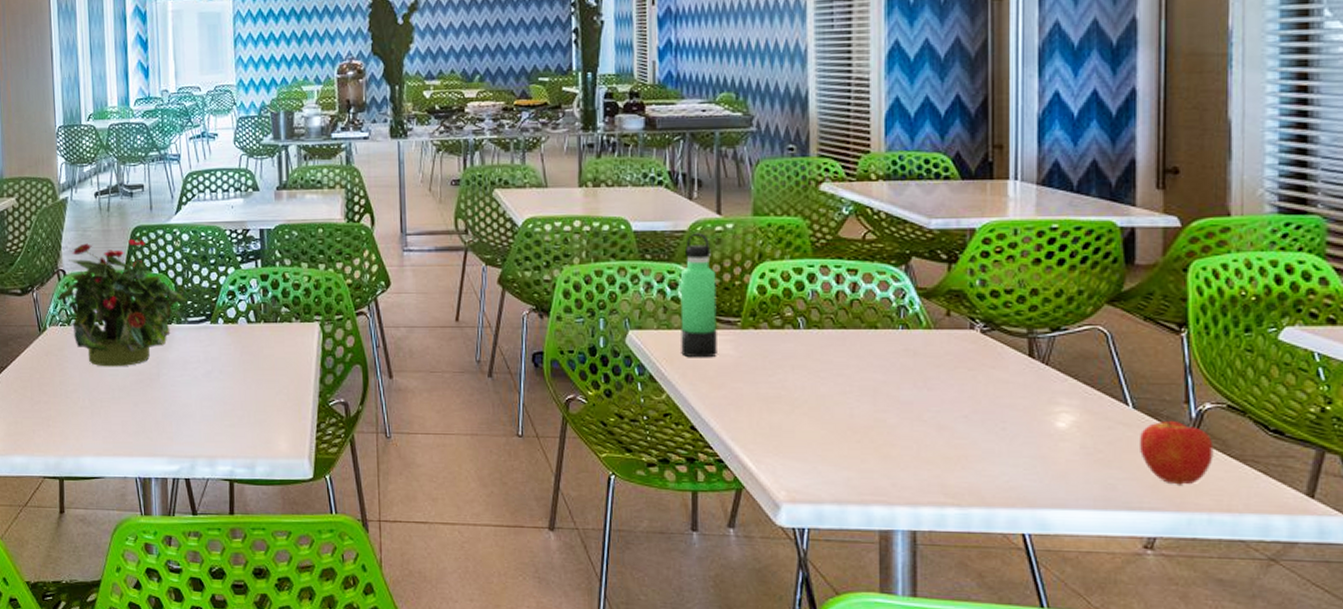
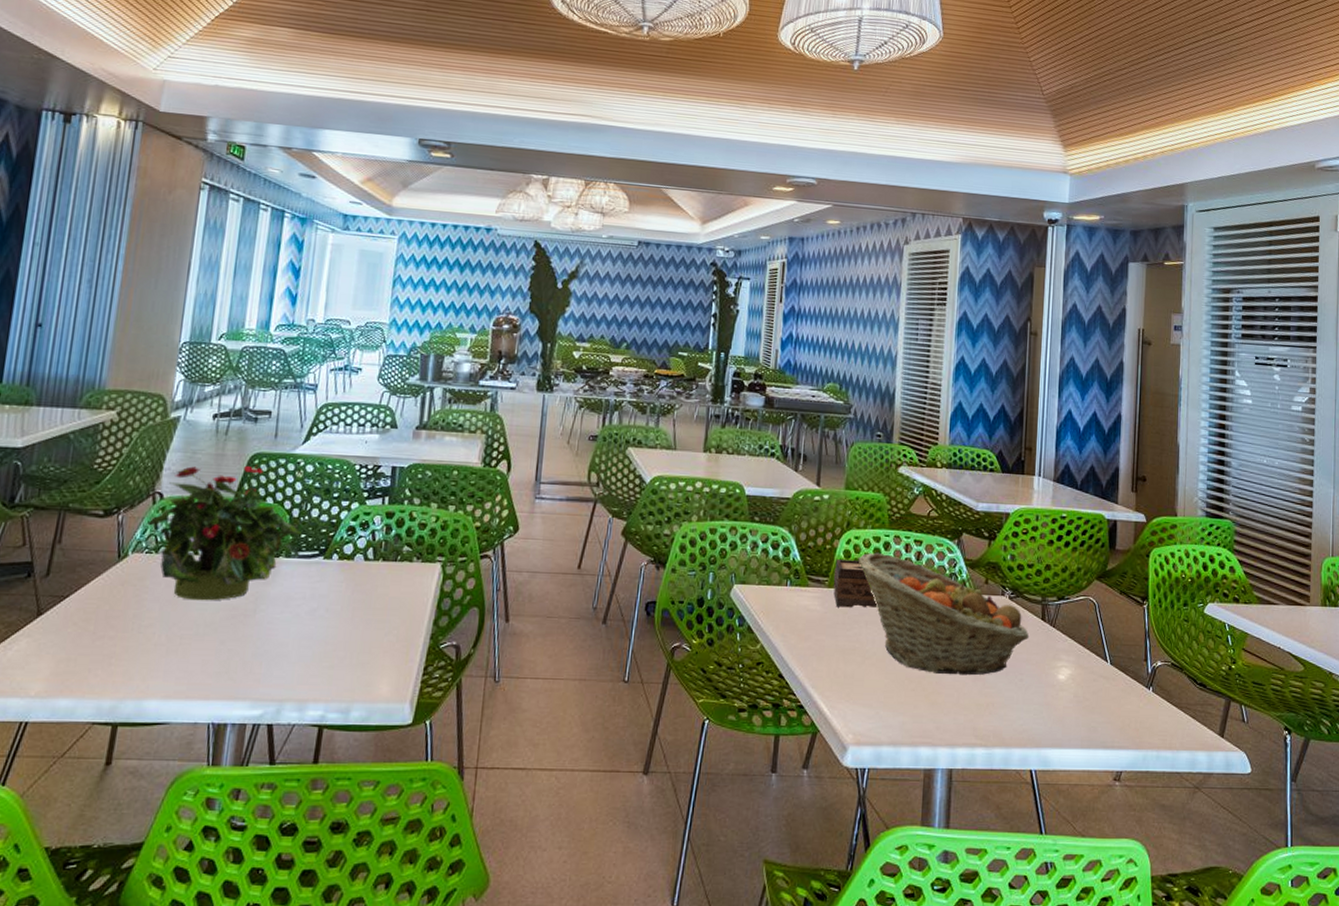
thermos bottle: present [680,233,717,358] -> none [777,501,812,613]
tissue box: none [747,297,863,351] -> present [833,559,924,608]
fruit basket: none [775,286,1013,425] -> present [858,552,1030,676]
apple: present [1138,418,1214,485] -> none [1113,673,1162,728]

